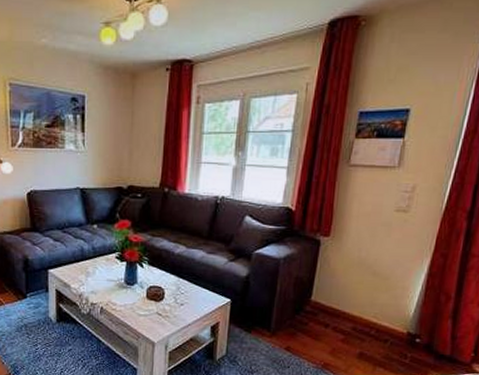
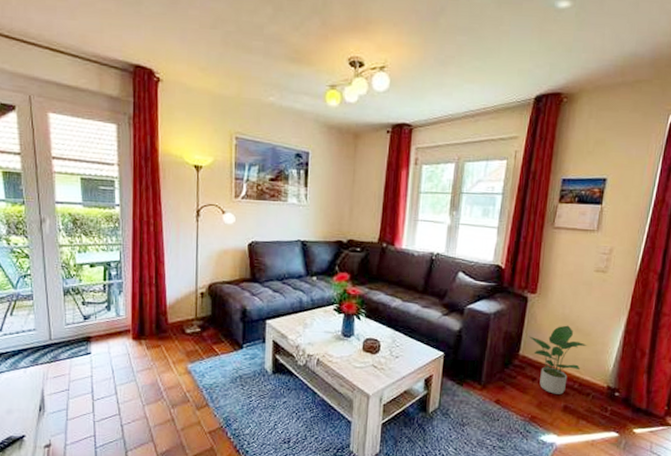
potted plant: none [321,269,385,341] -> present [528,325,587,394]

